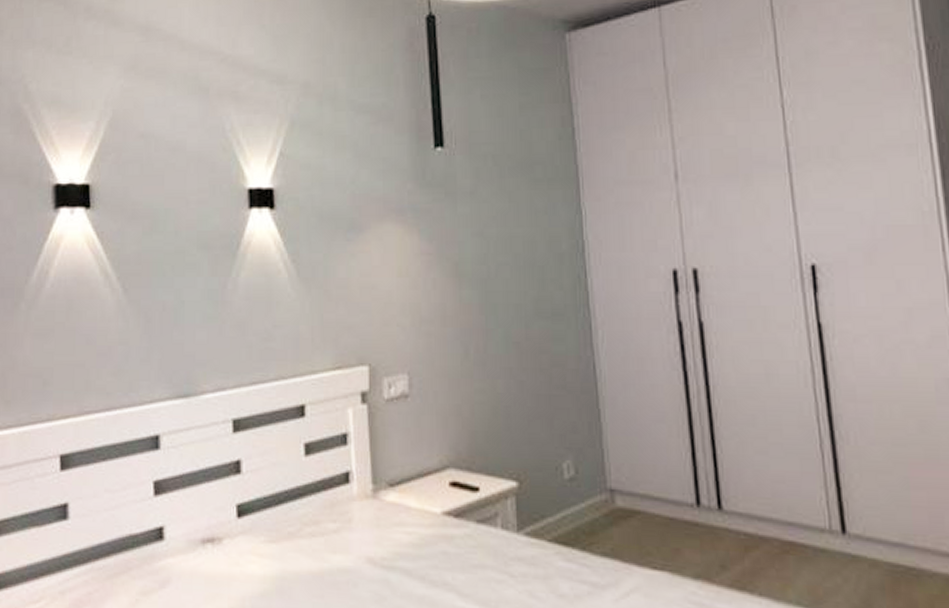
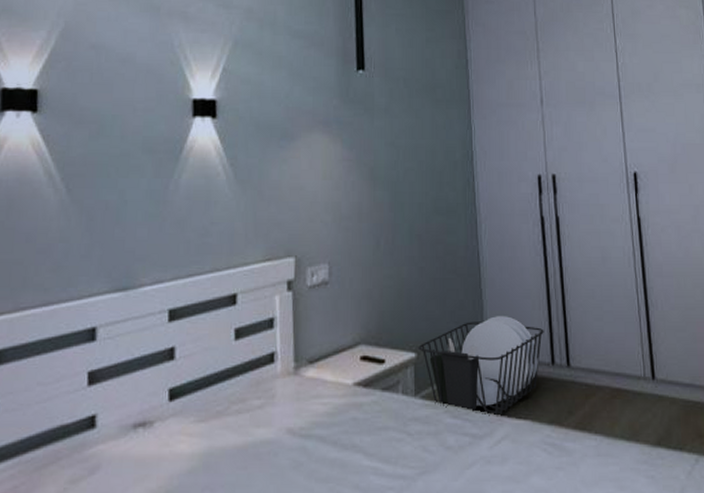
dish rack: none [520,443,685,565] -> present [419,316,544,417]

